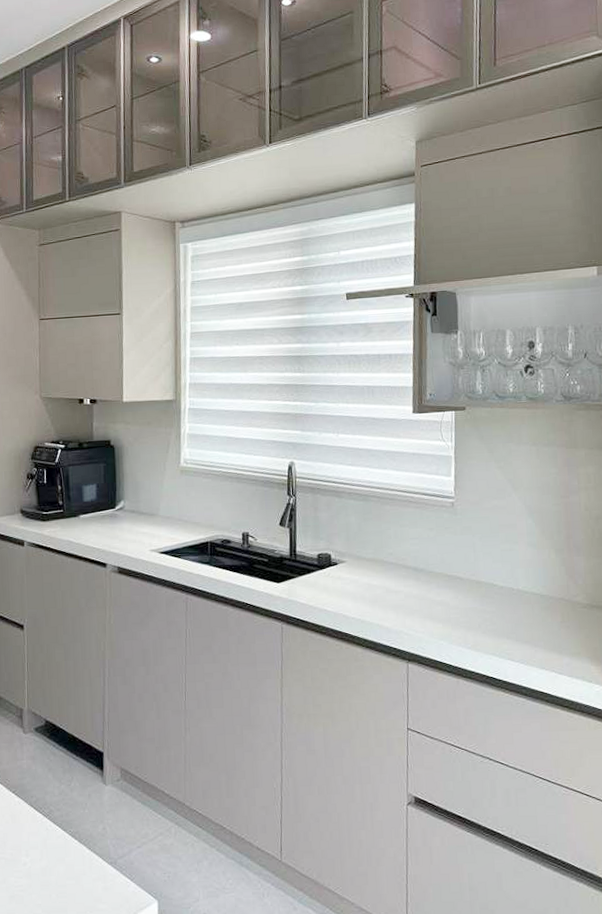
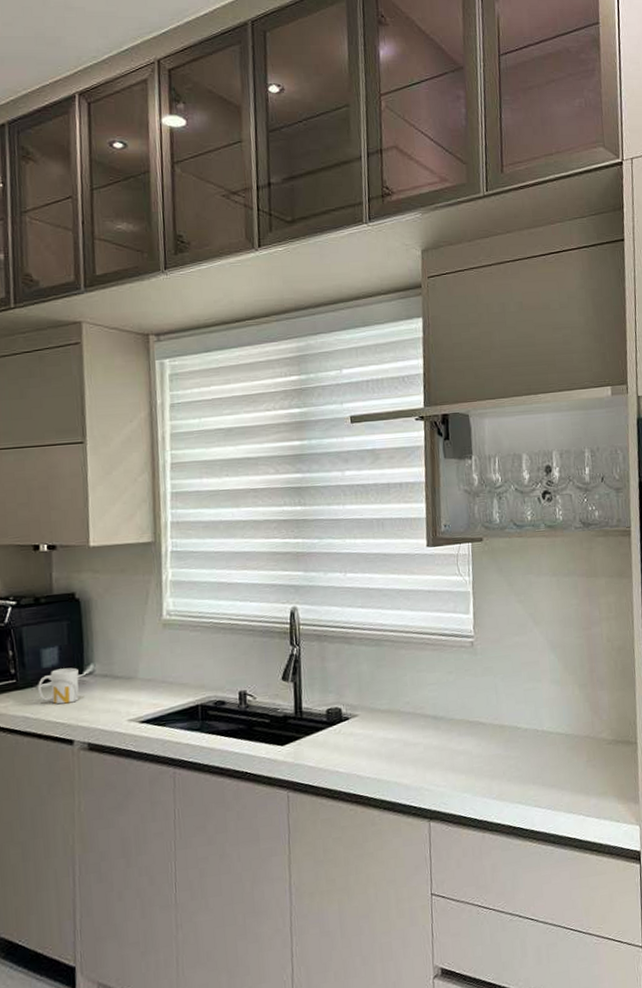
mug: none [80,503,112,533] -> present [38,667,79,705]

